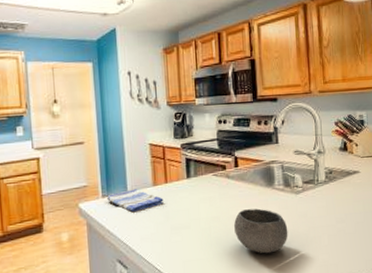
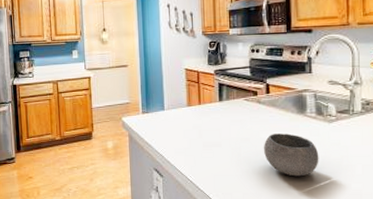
dish towel: present [107,189,164,212] -> none [146,108,197,128]

